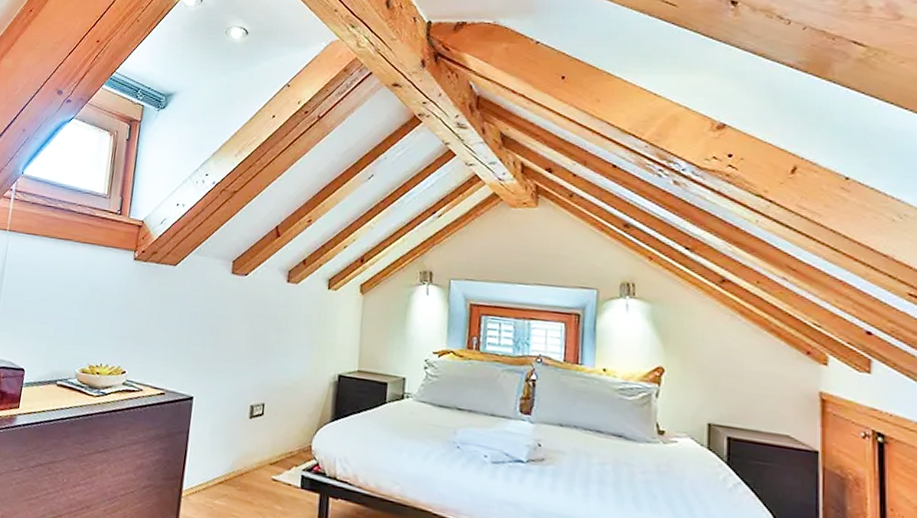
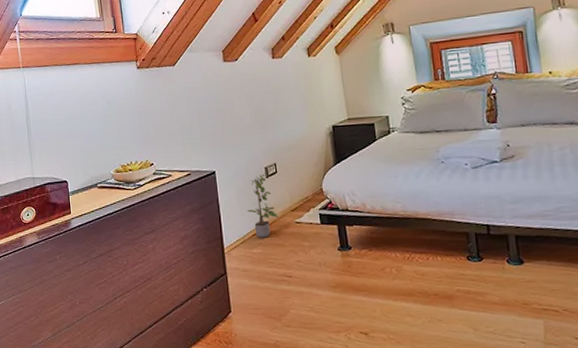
potted plant: none [219,412,254,489] -> present [247,174,279,238]

